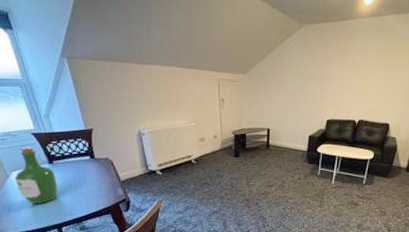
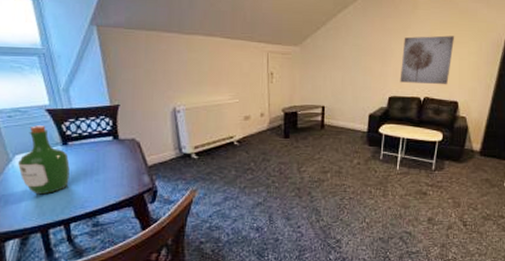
wall art: none [337,62,389,109] -> present [400,35,454,85]

